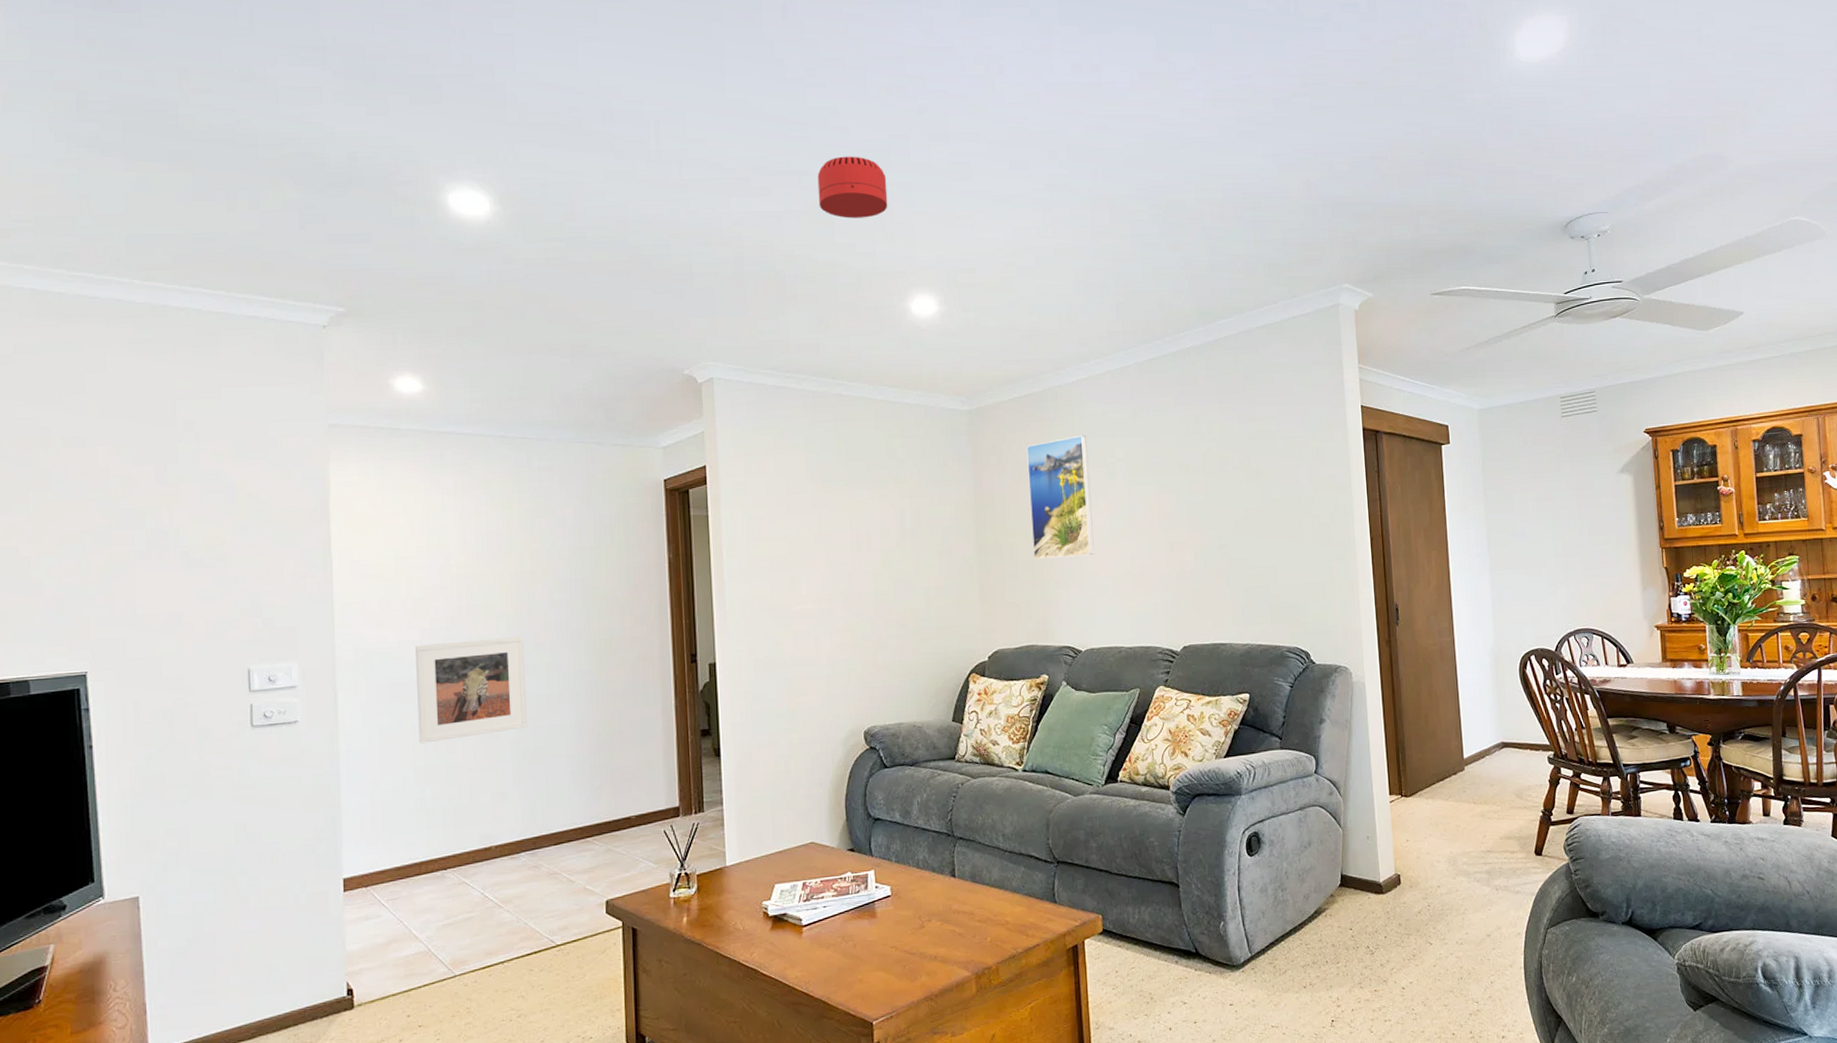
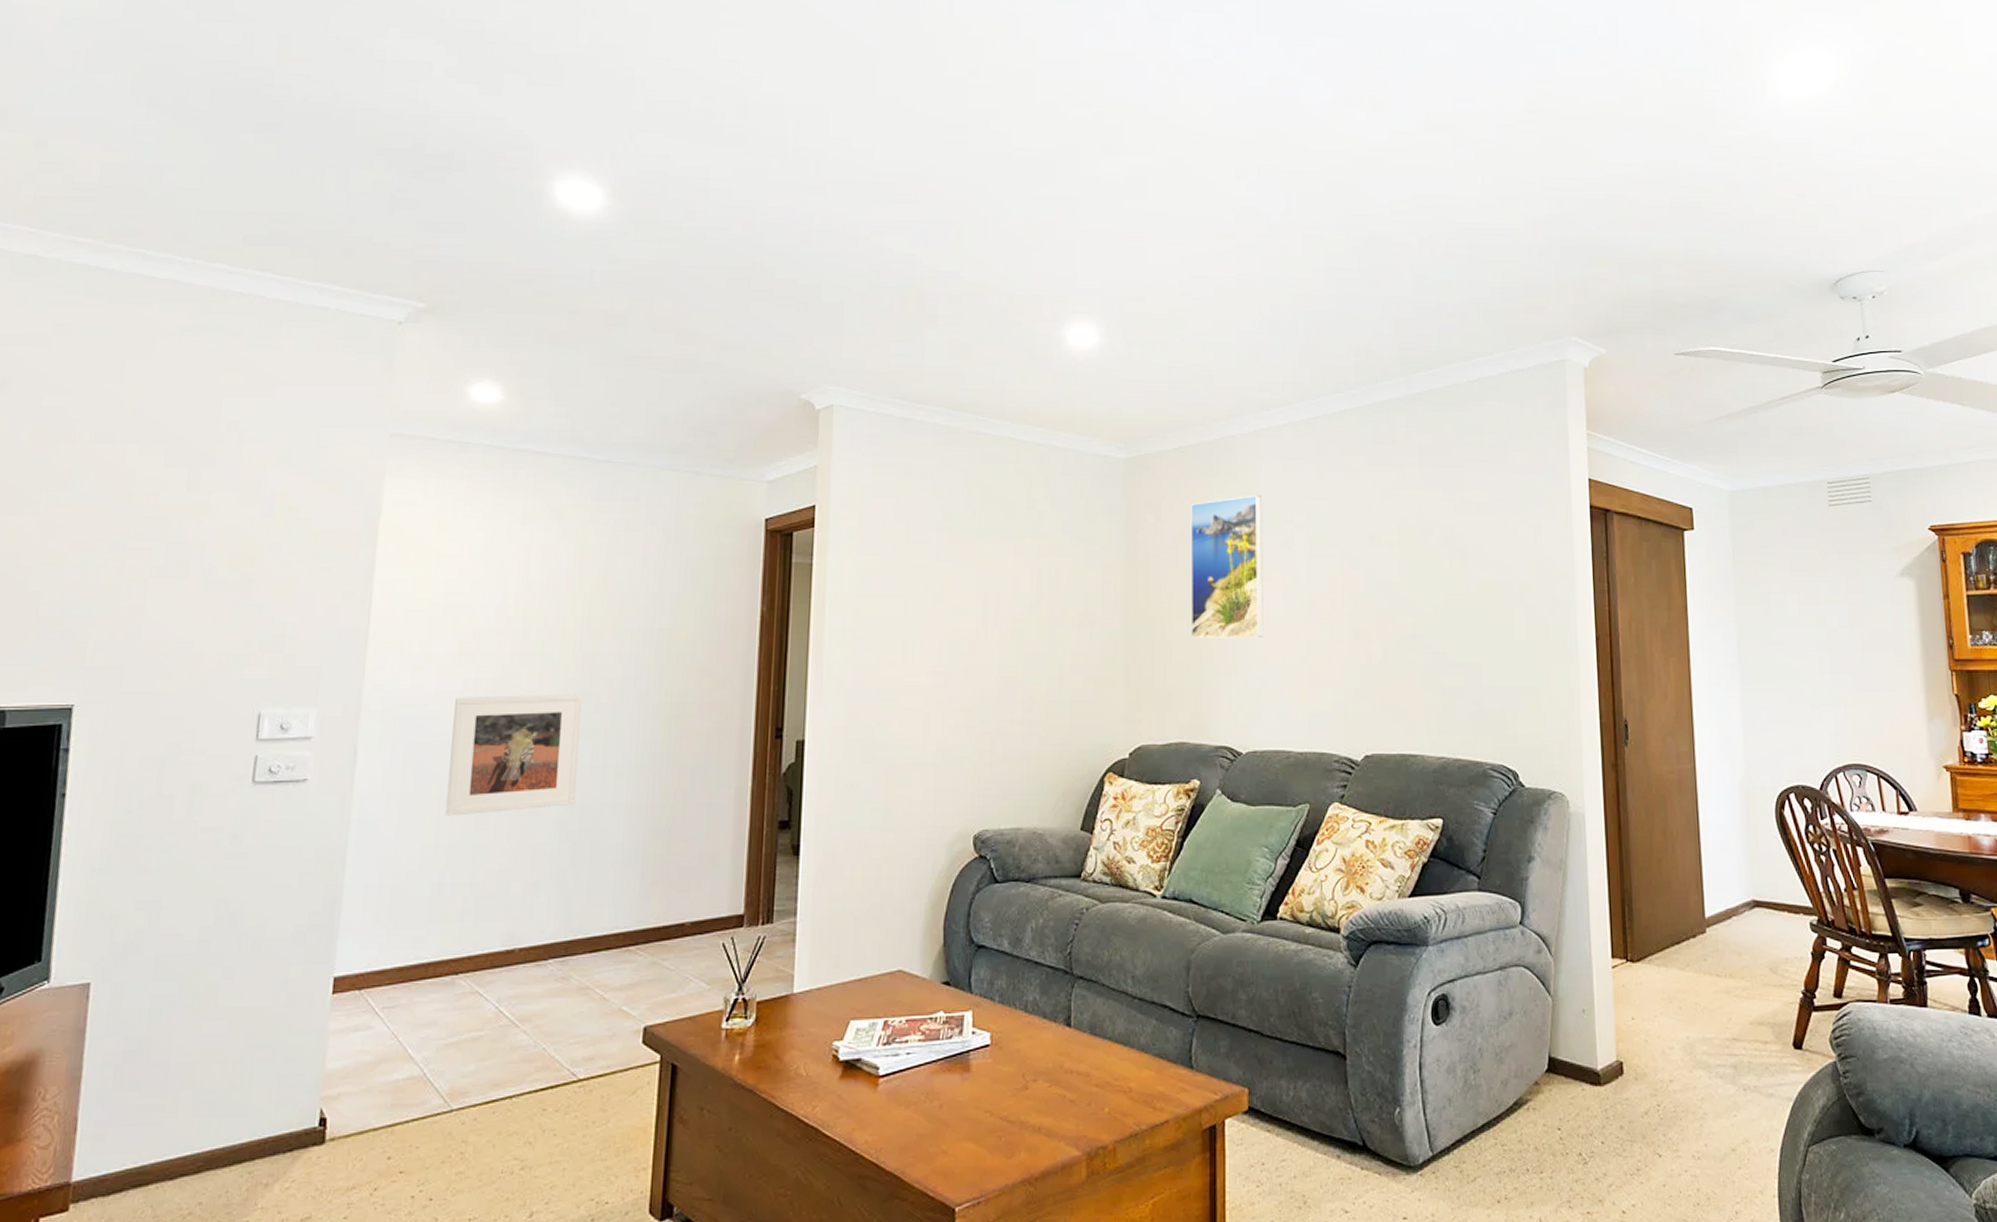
smoke detector: present [817,156,888,219] -> none [971,164,1050,234]

